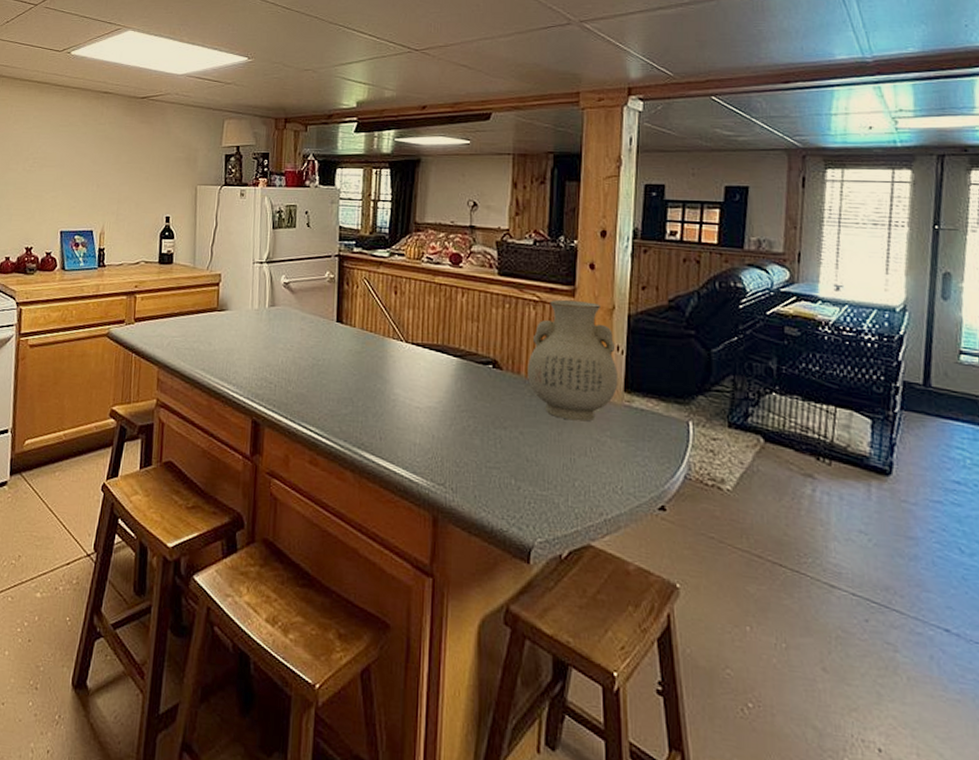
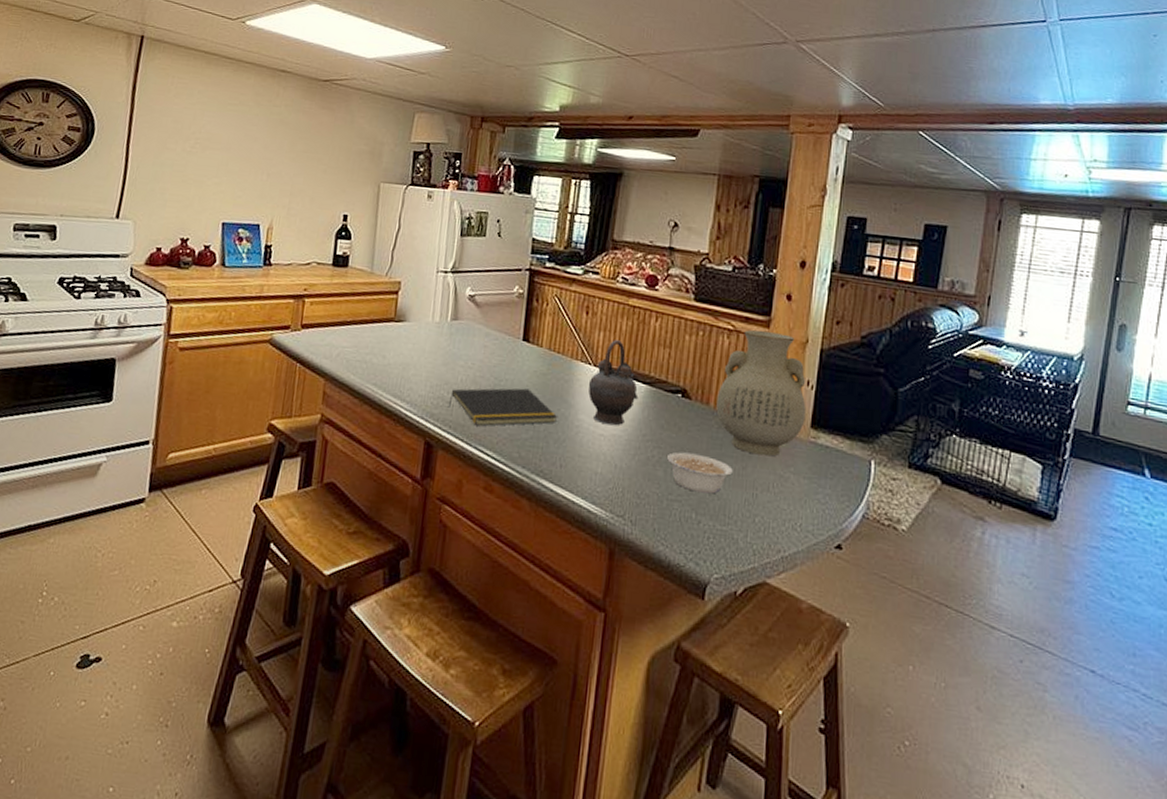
notepad: none [271,366,375,404] -> present [448,388,558,426]
teapot: none [401,317,451,398] -> present [588,340,639,426]
legume: none [483,420,549,460] -> present [667,452,733,494]

